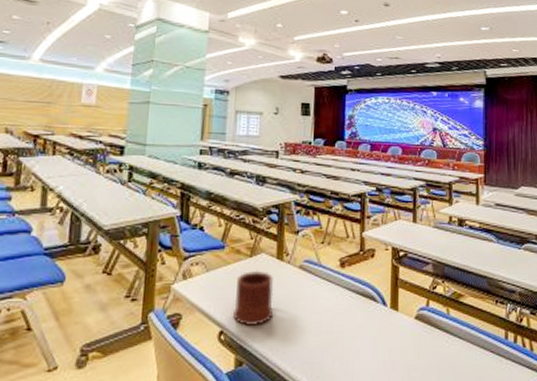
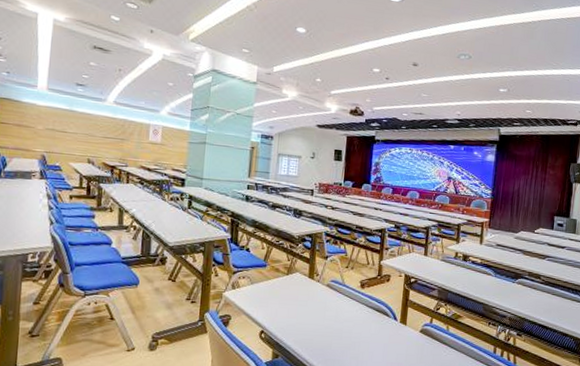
mug: present [233,270,274,325] -> none [272,285,305,328]

